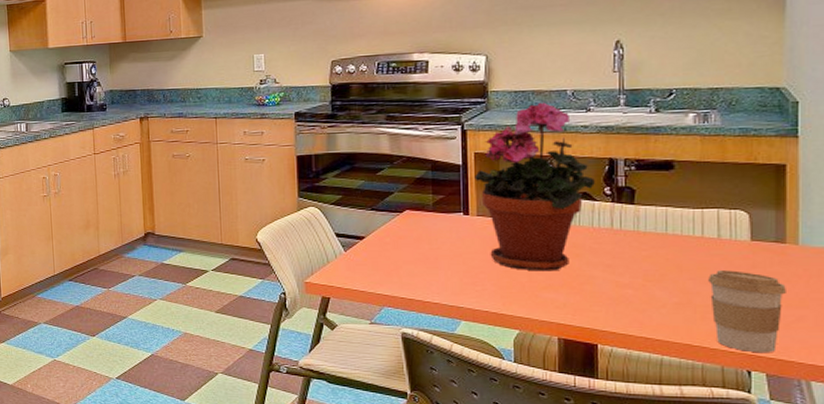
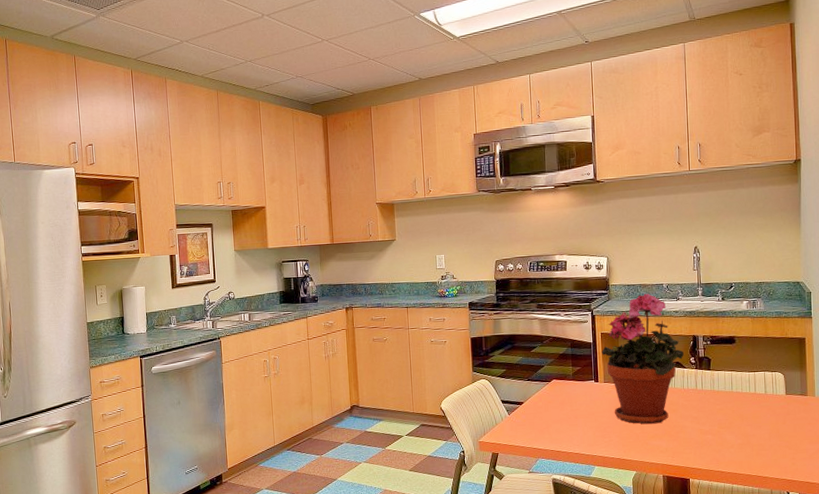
coffee cup: present [708,270,786,353] -> none [760,417,809,478]

